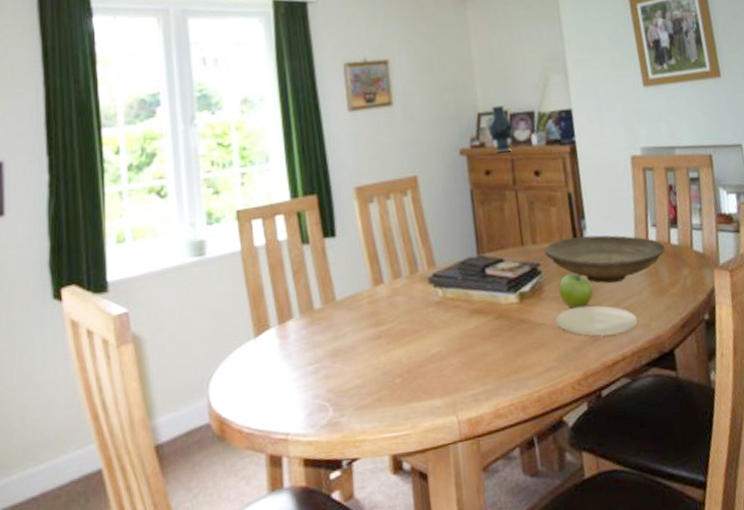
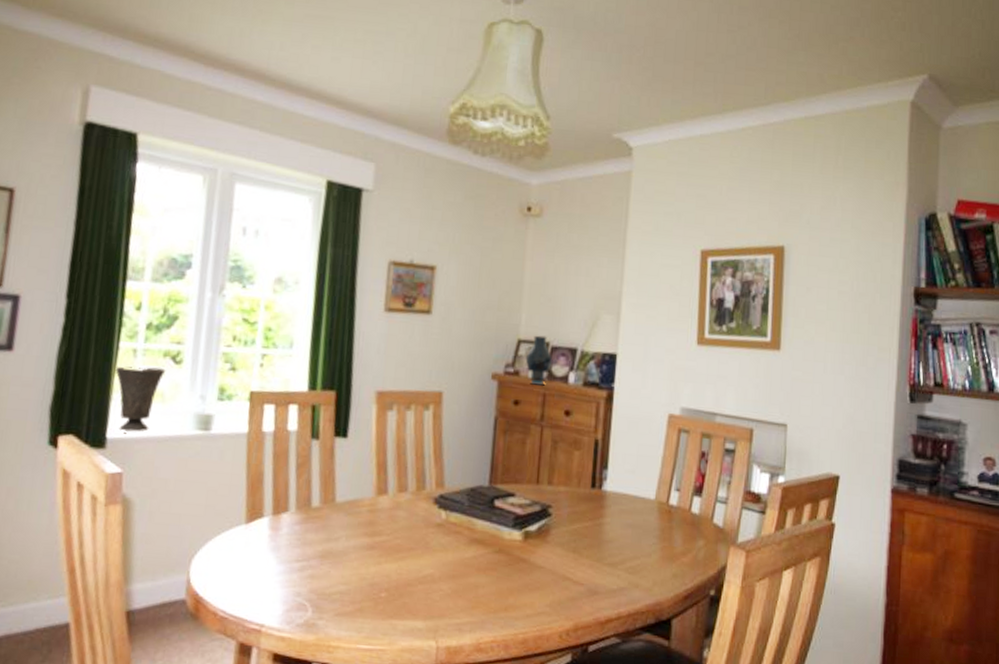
vase: none [105,205,153,272] -> present [115,366,166,432]
decorative bowl: present [544,235,666,284] -> none [559,485,684,541]
plate: present [555,305,638,336] -> none [556,556,640,593]
fruit: present [558,273,593,308] -> none [565,521,601,559]

